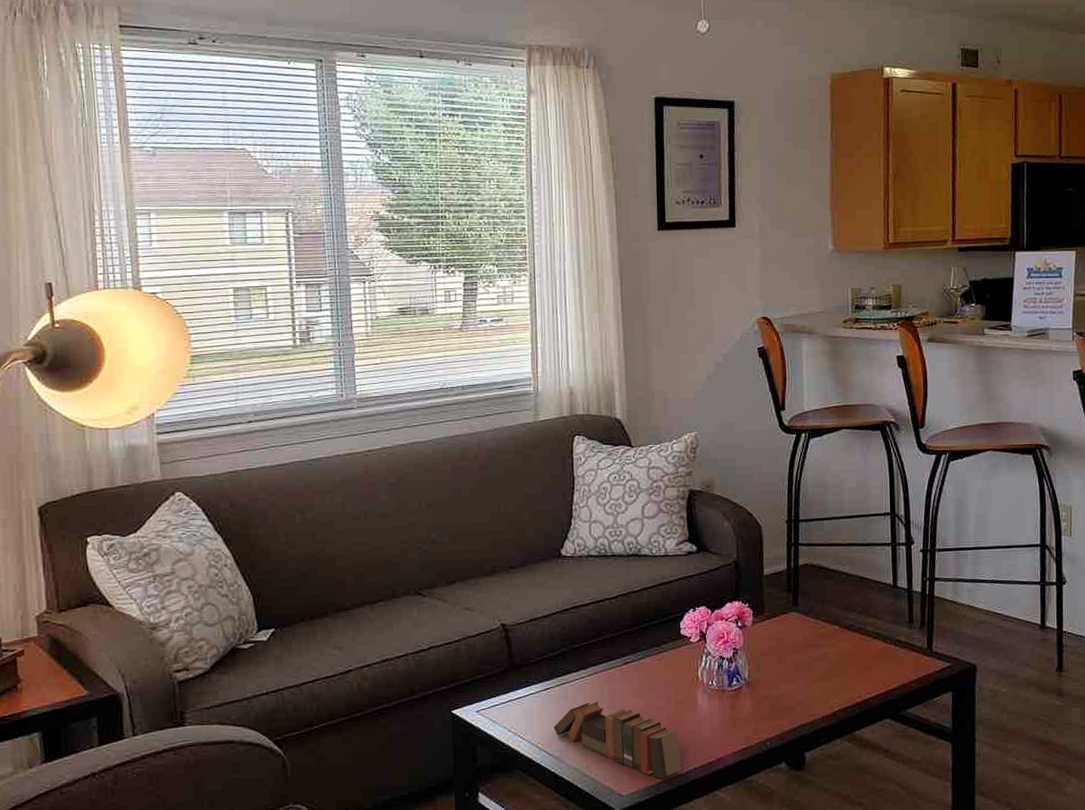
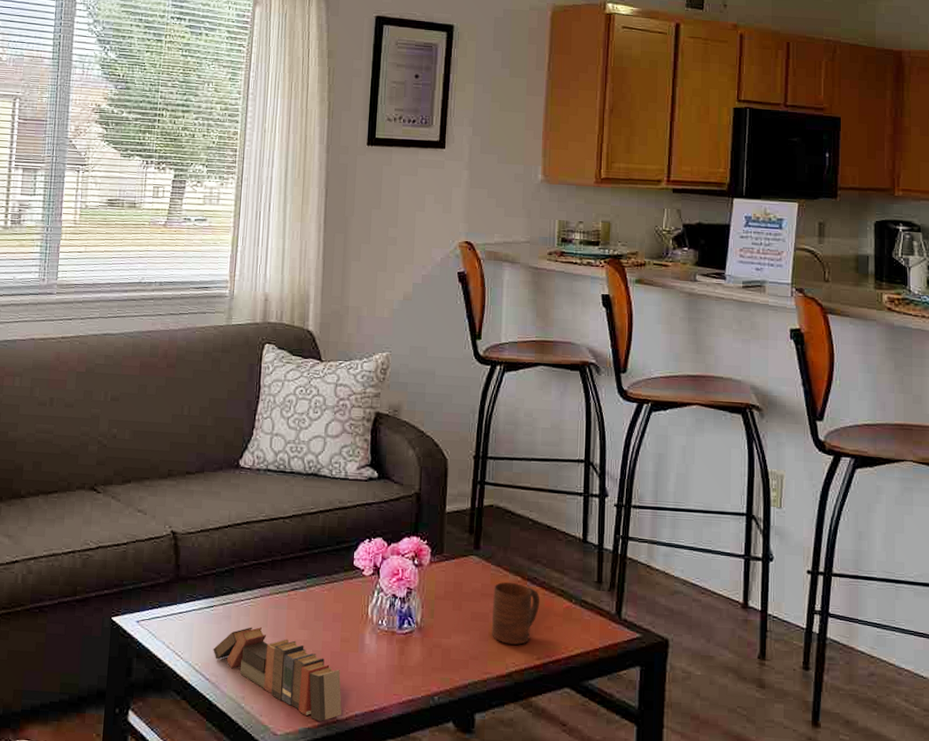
cup: none [814,631,858,687] -> present [491,582,540,645]

